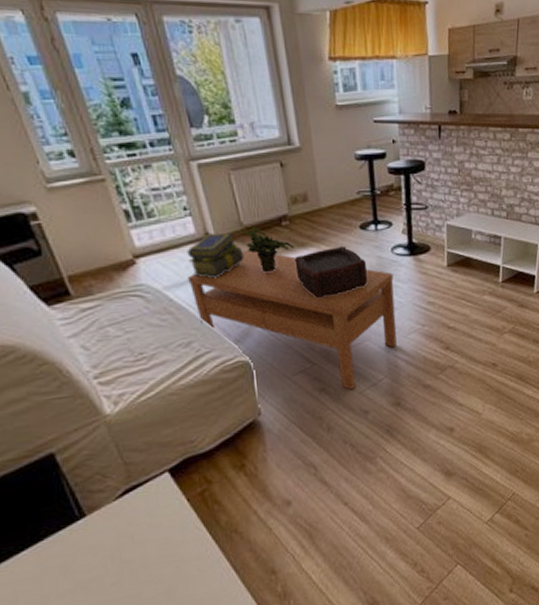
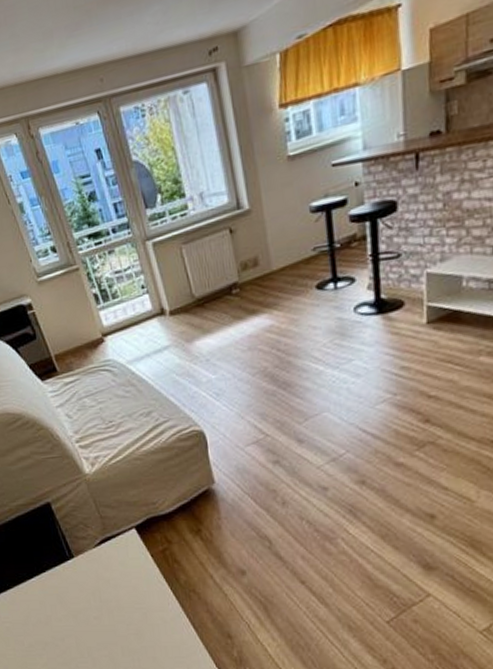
stack of books: present [186,232,244,278] -> none [145,306,196,351]
coffee table: present [188,250,397,390] -> none [147,321,361,464]
potted plant: present [244,226,295,272] -> none [196,297,246,342]
decorative container: present [294,245,368,299] -> none [245,309,326,368]

